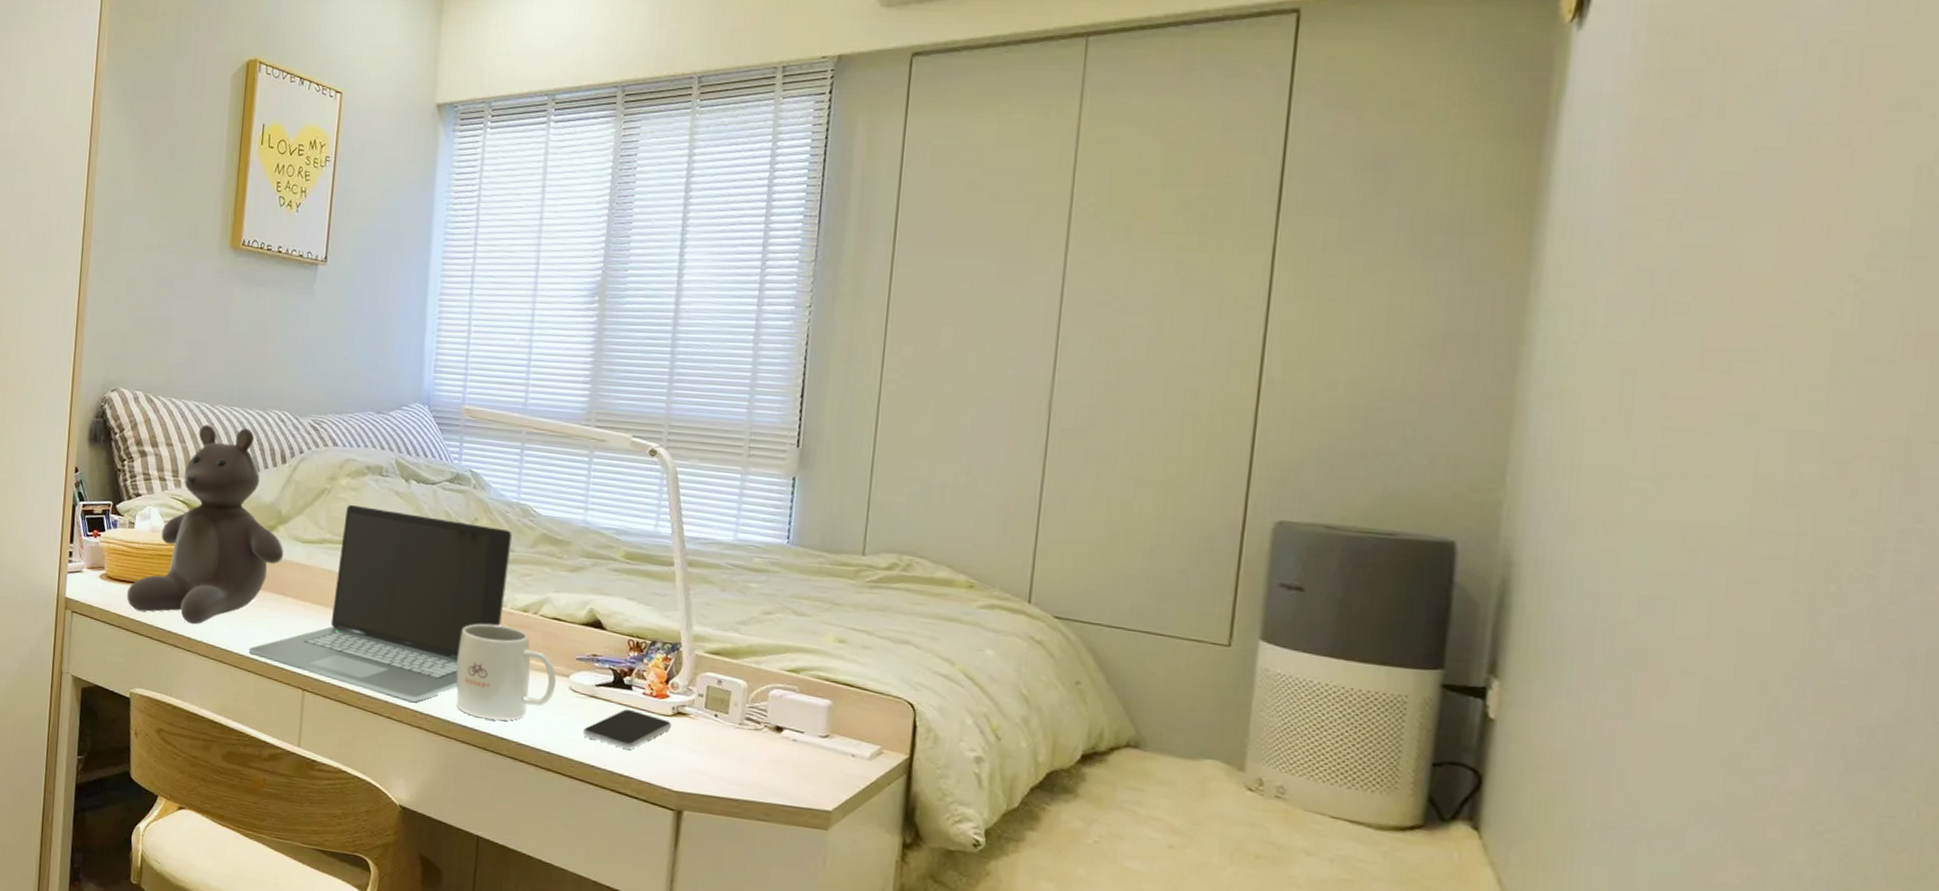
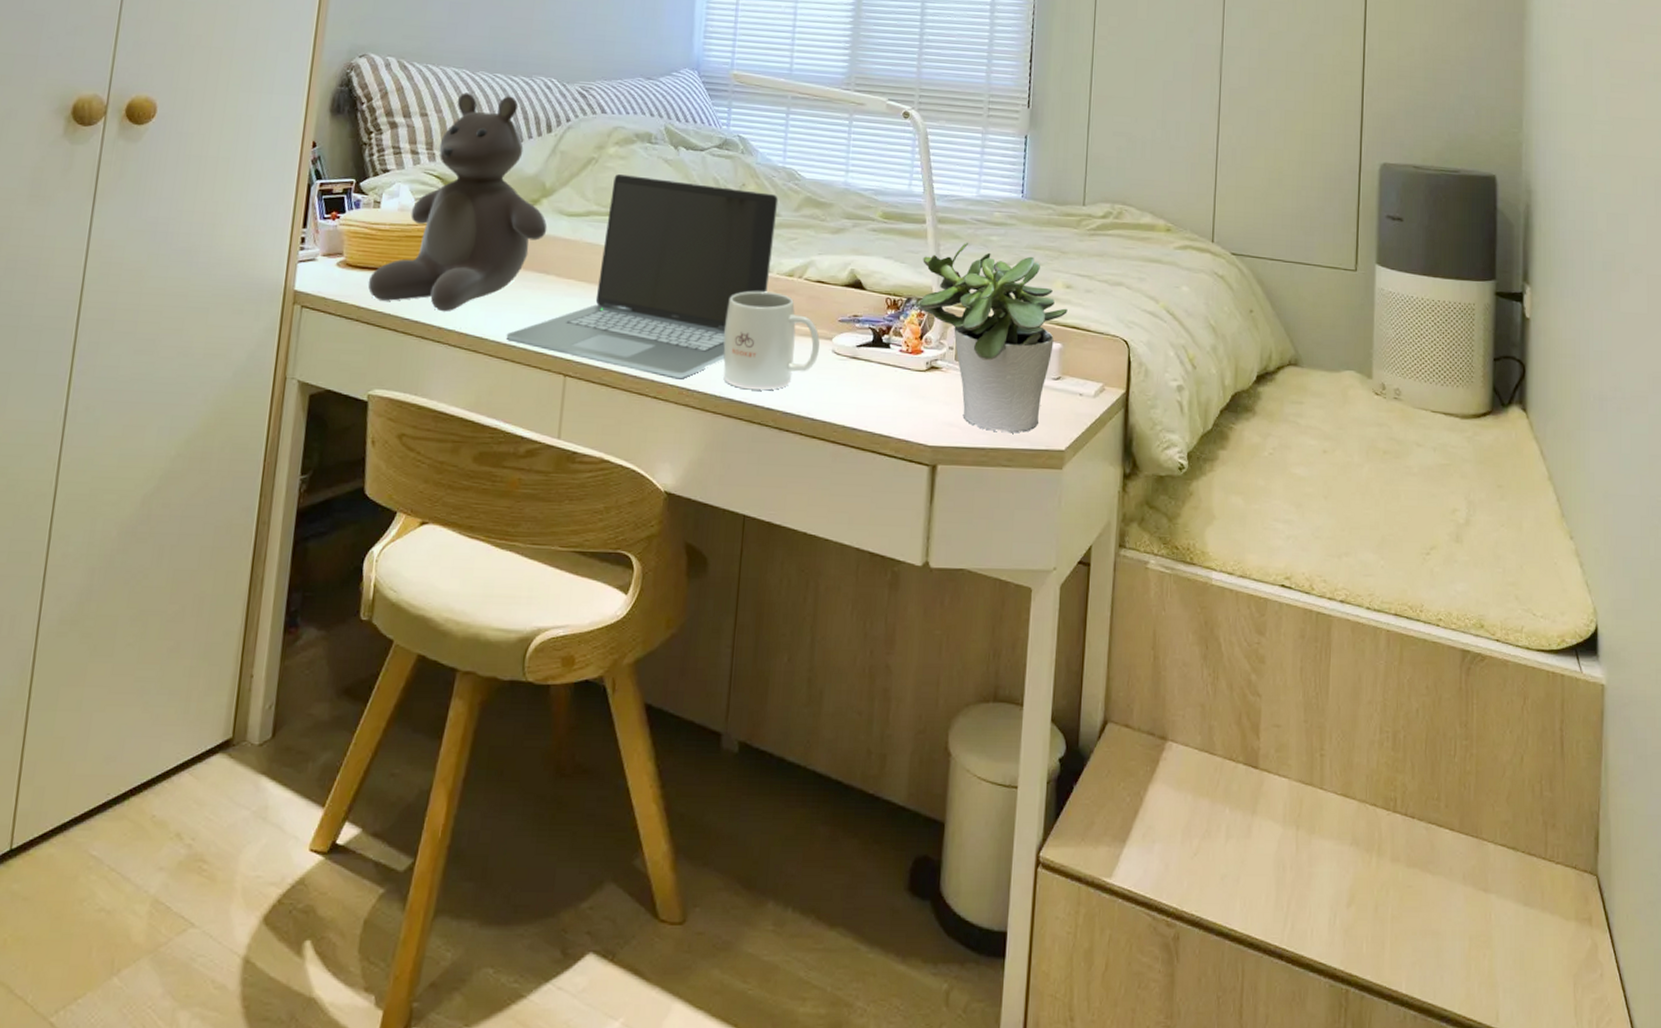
mobile phone: present [583,709,672,750] -> none [845,367,926,408]
potted plant: none [664,588,840,789] -> present [918,243,1068,434]

